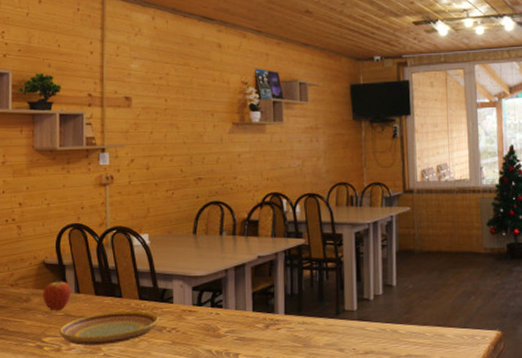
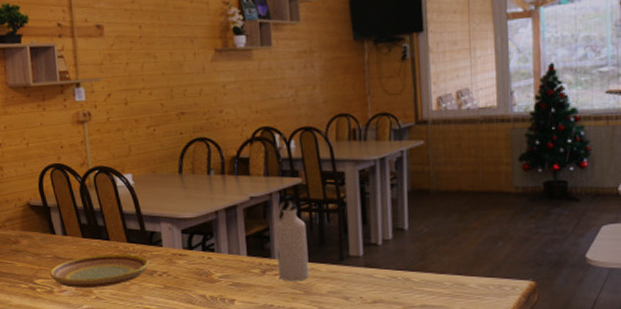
fruit: present [43,280,71,310] -> none [30,222,58,252]
water bottle: none [279,255,309,335] -> present [274,195,310,282]

